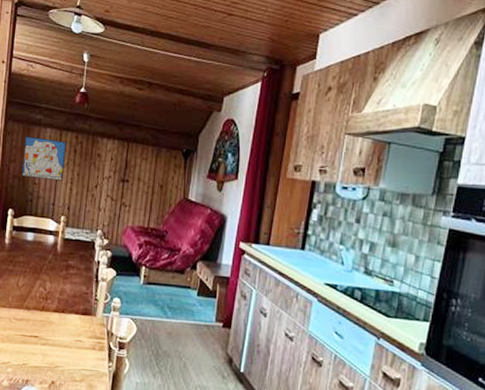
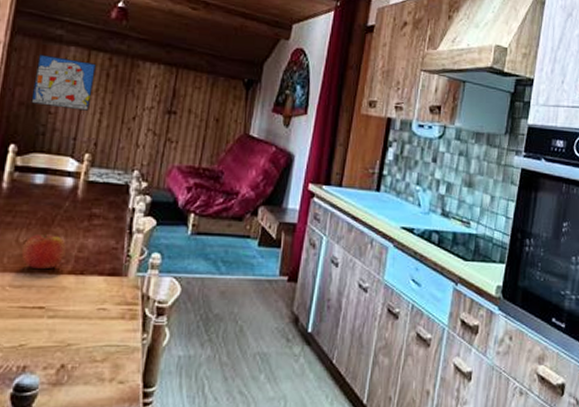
fruit: none [21,279,51,308] -> present [21,233,66,270]

